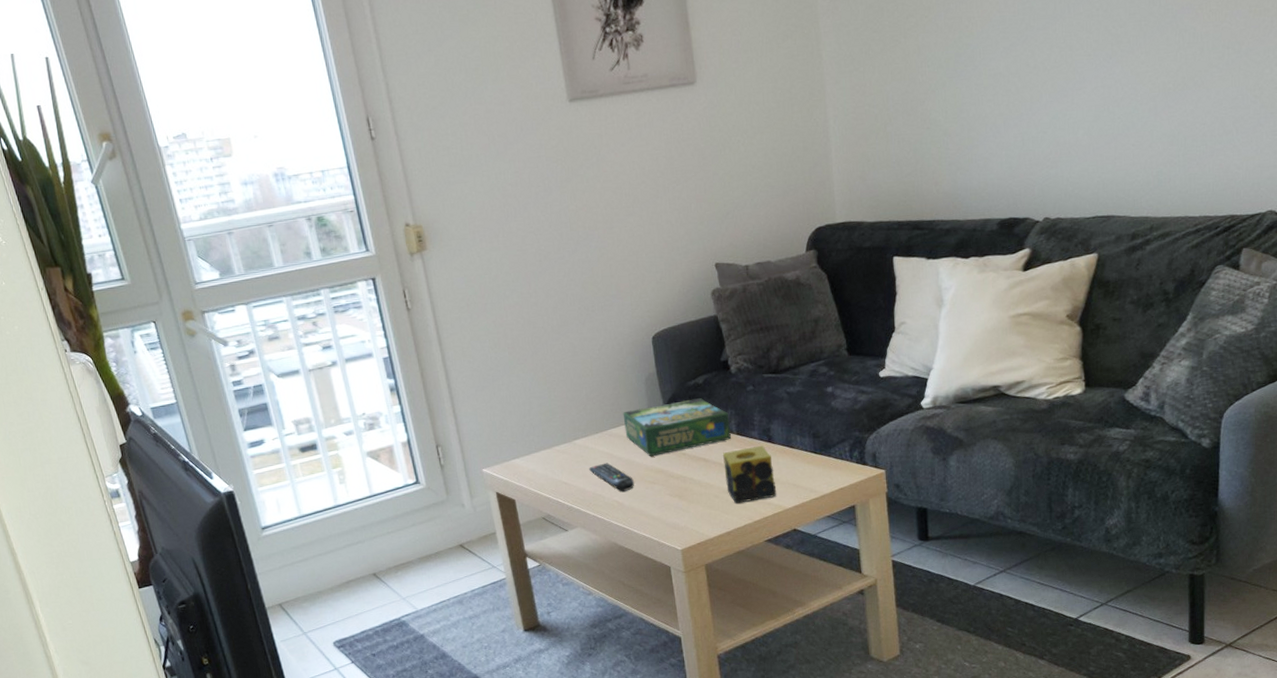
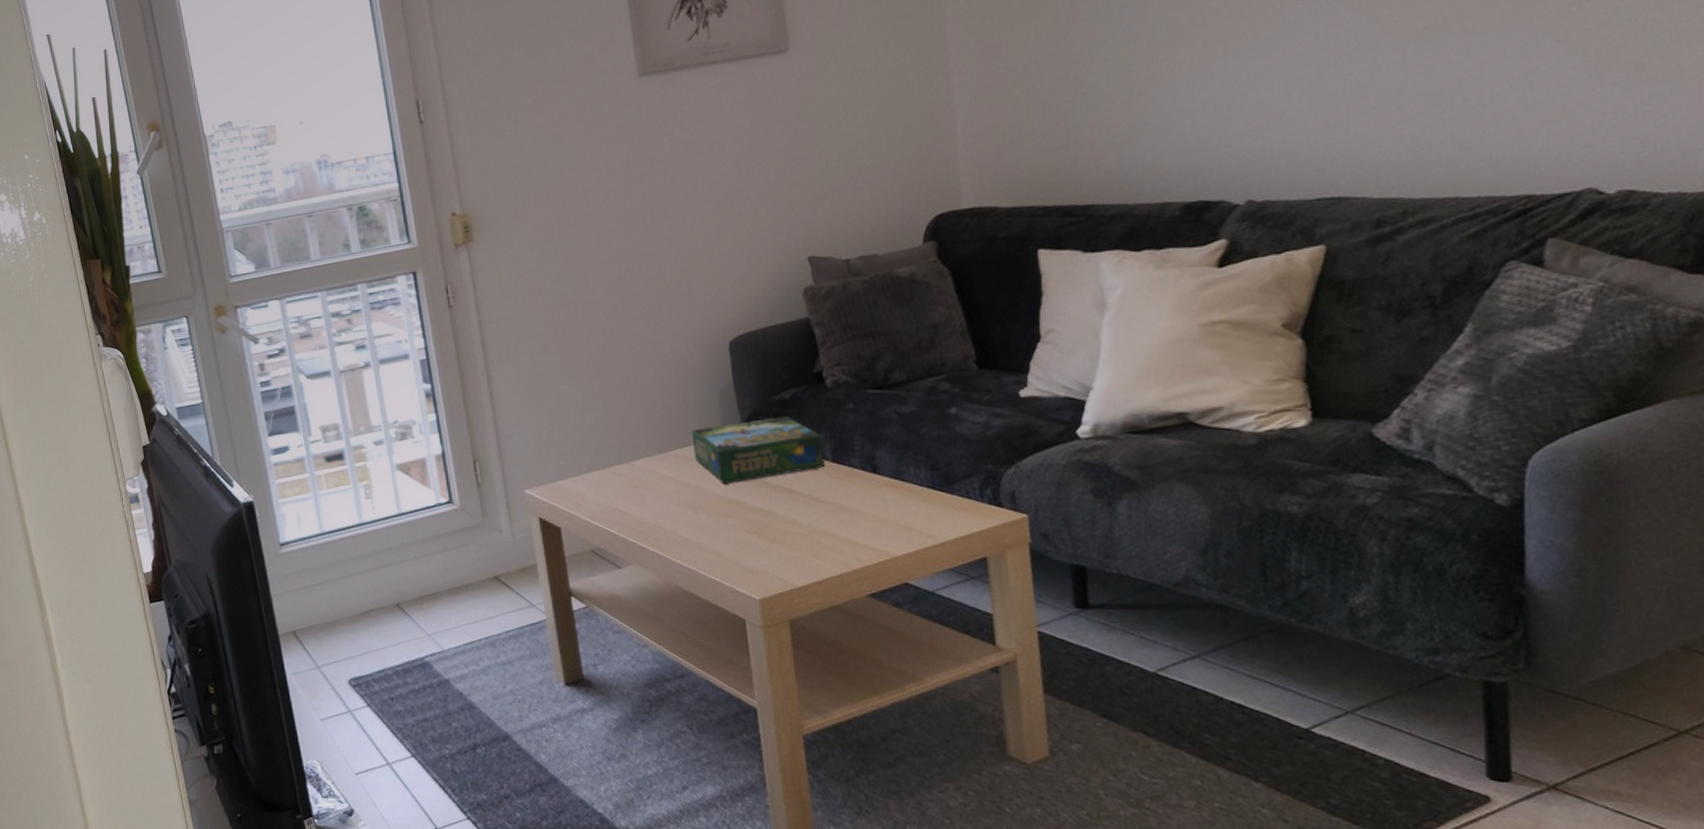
remote control: present [589,462,635,492] -> none [649,489,704,524]
candle: present [722,445,777,504] -> none [813,476,883,547]

